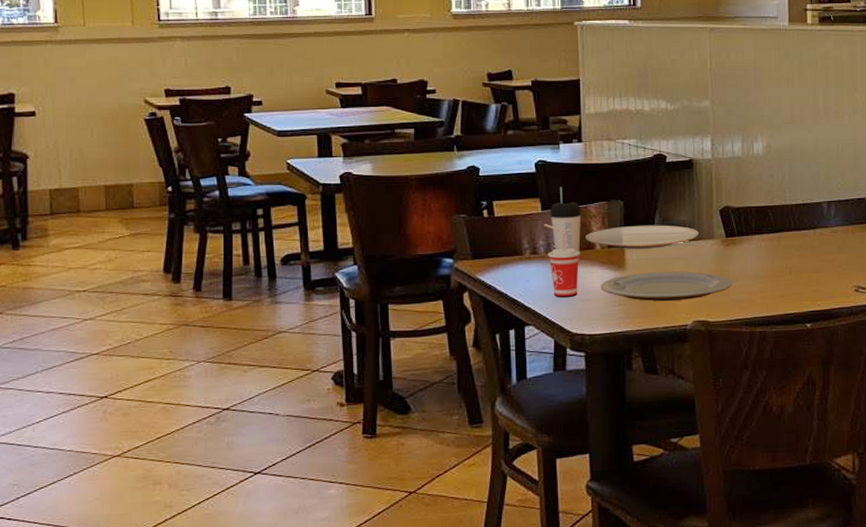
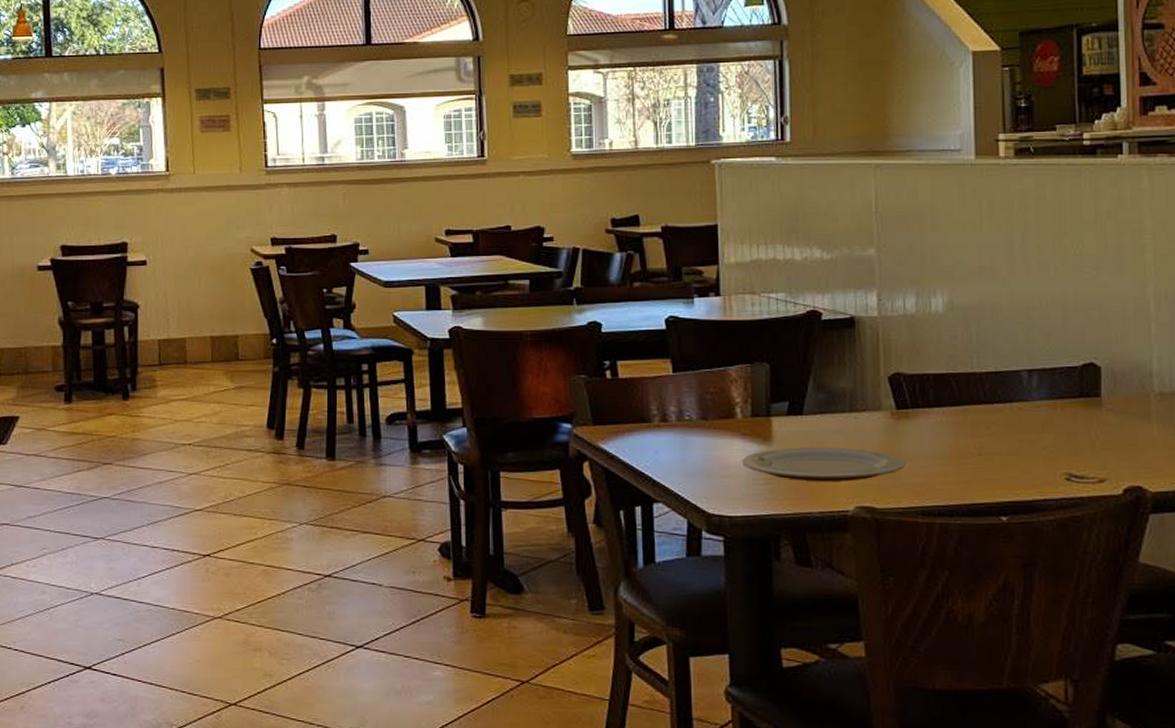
beverage cup: present [544,223,580,298] -> none [675,387,718,473]
beverage cup: present [550,187,582,258] -> none [682,346,720,428]
plate: present [586,225,699,249] -> none [725,392,862,420]

